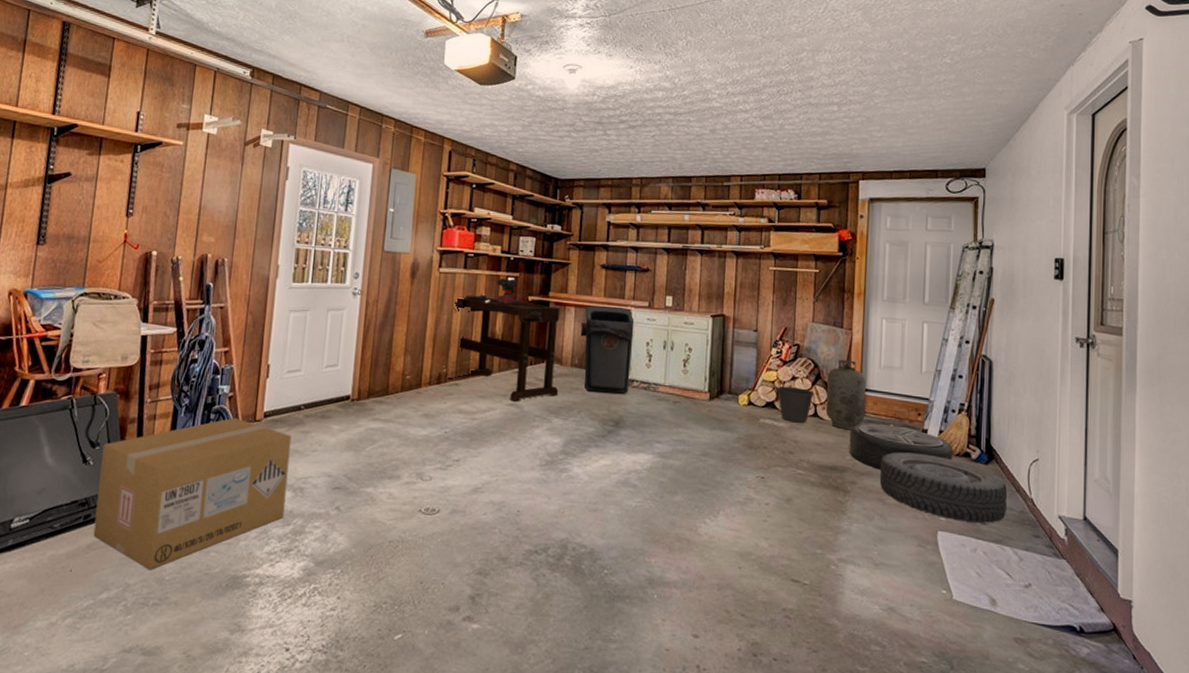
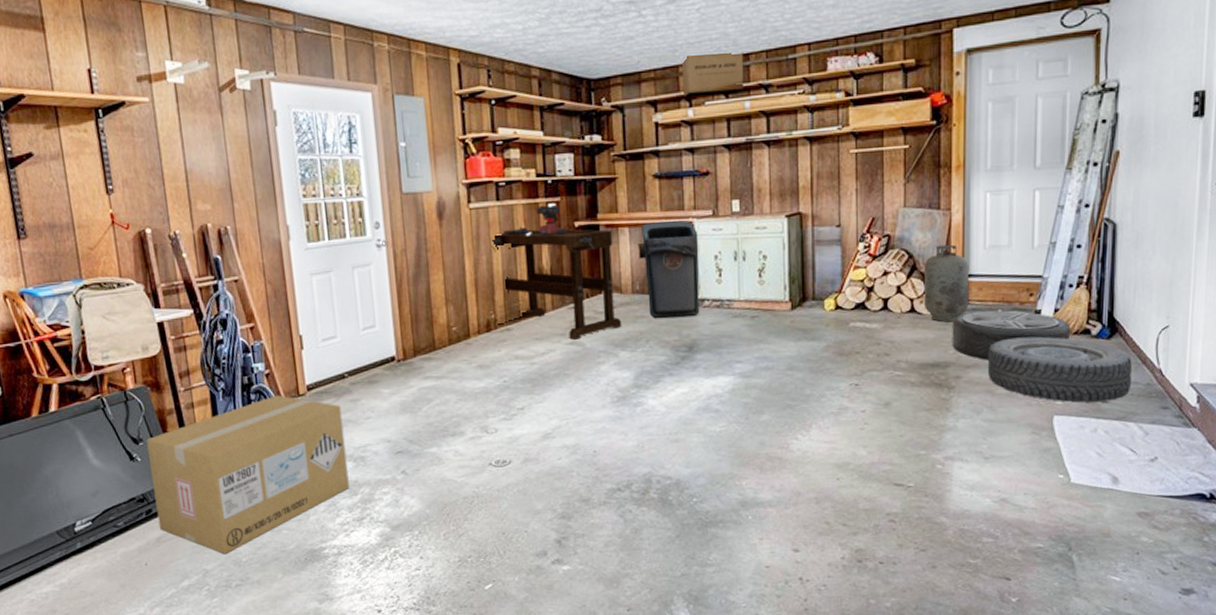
box: none [634,171,687,208] -> present [682,52,745,97]
bucket: present [776,386,816,423] -> none [866,282,912,322]

